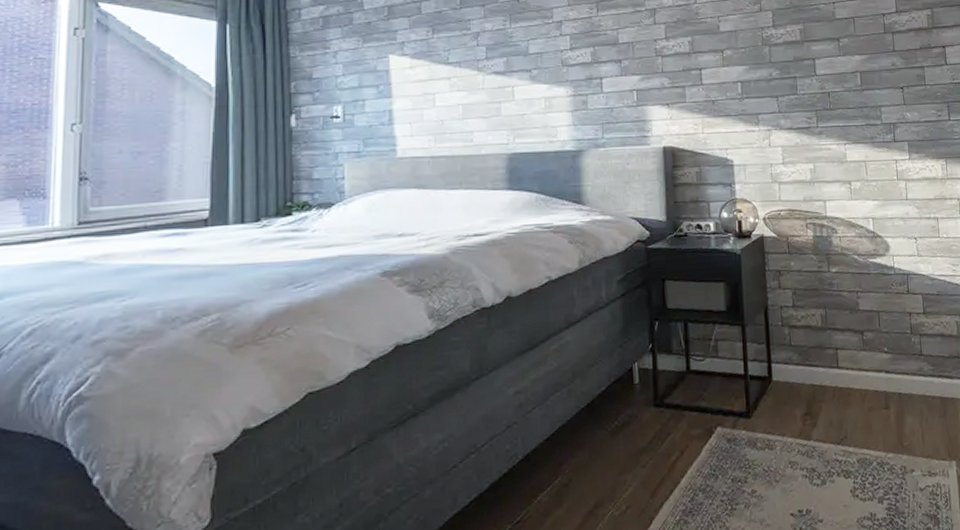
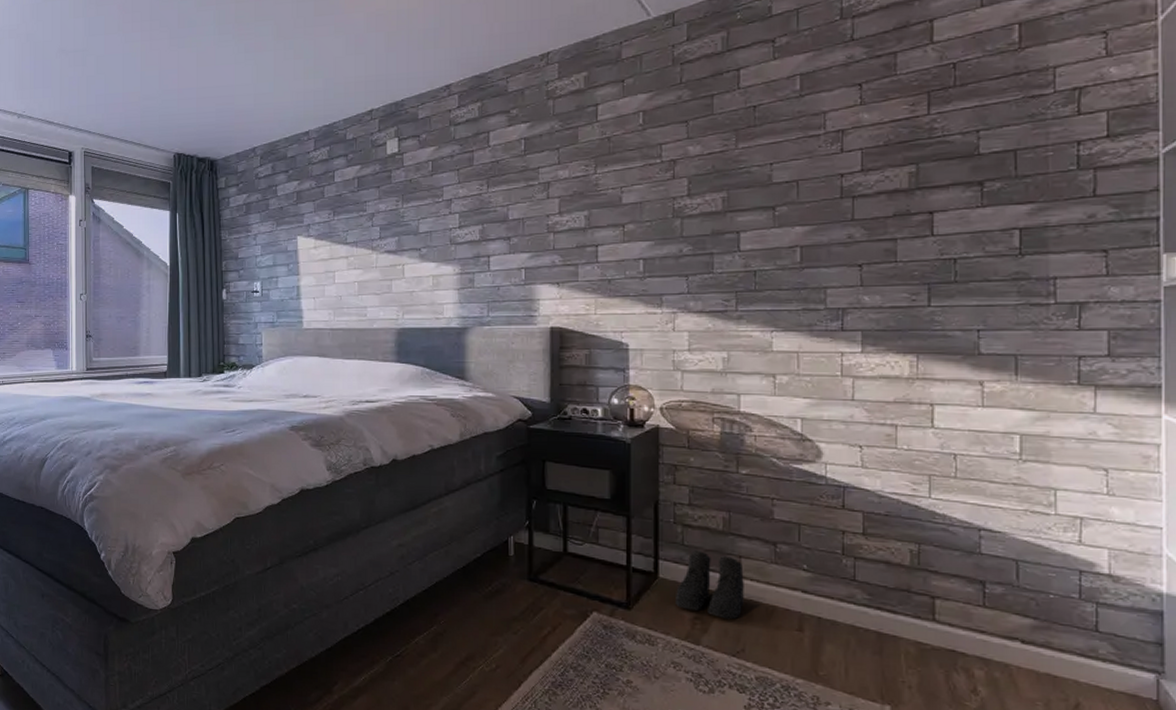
boots: none [788,349,843,410] -> present [676,550,744,620]

